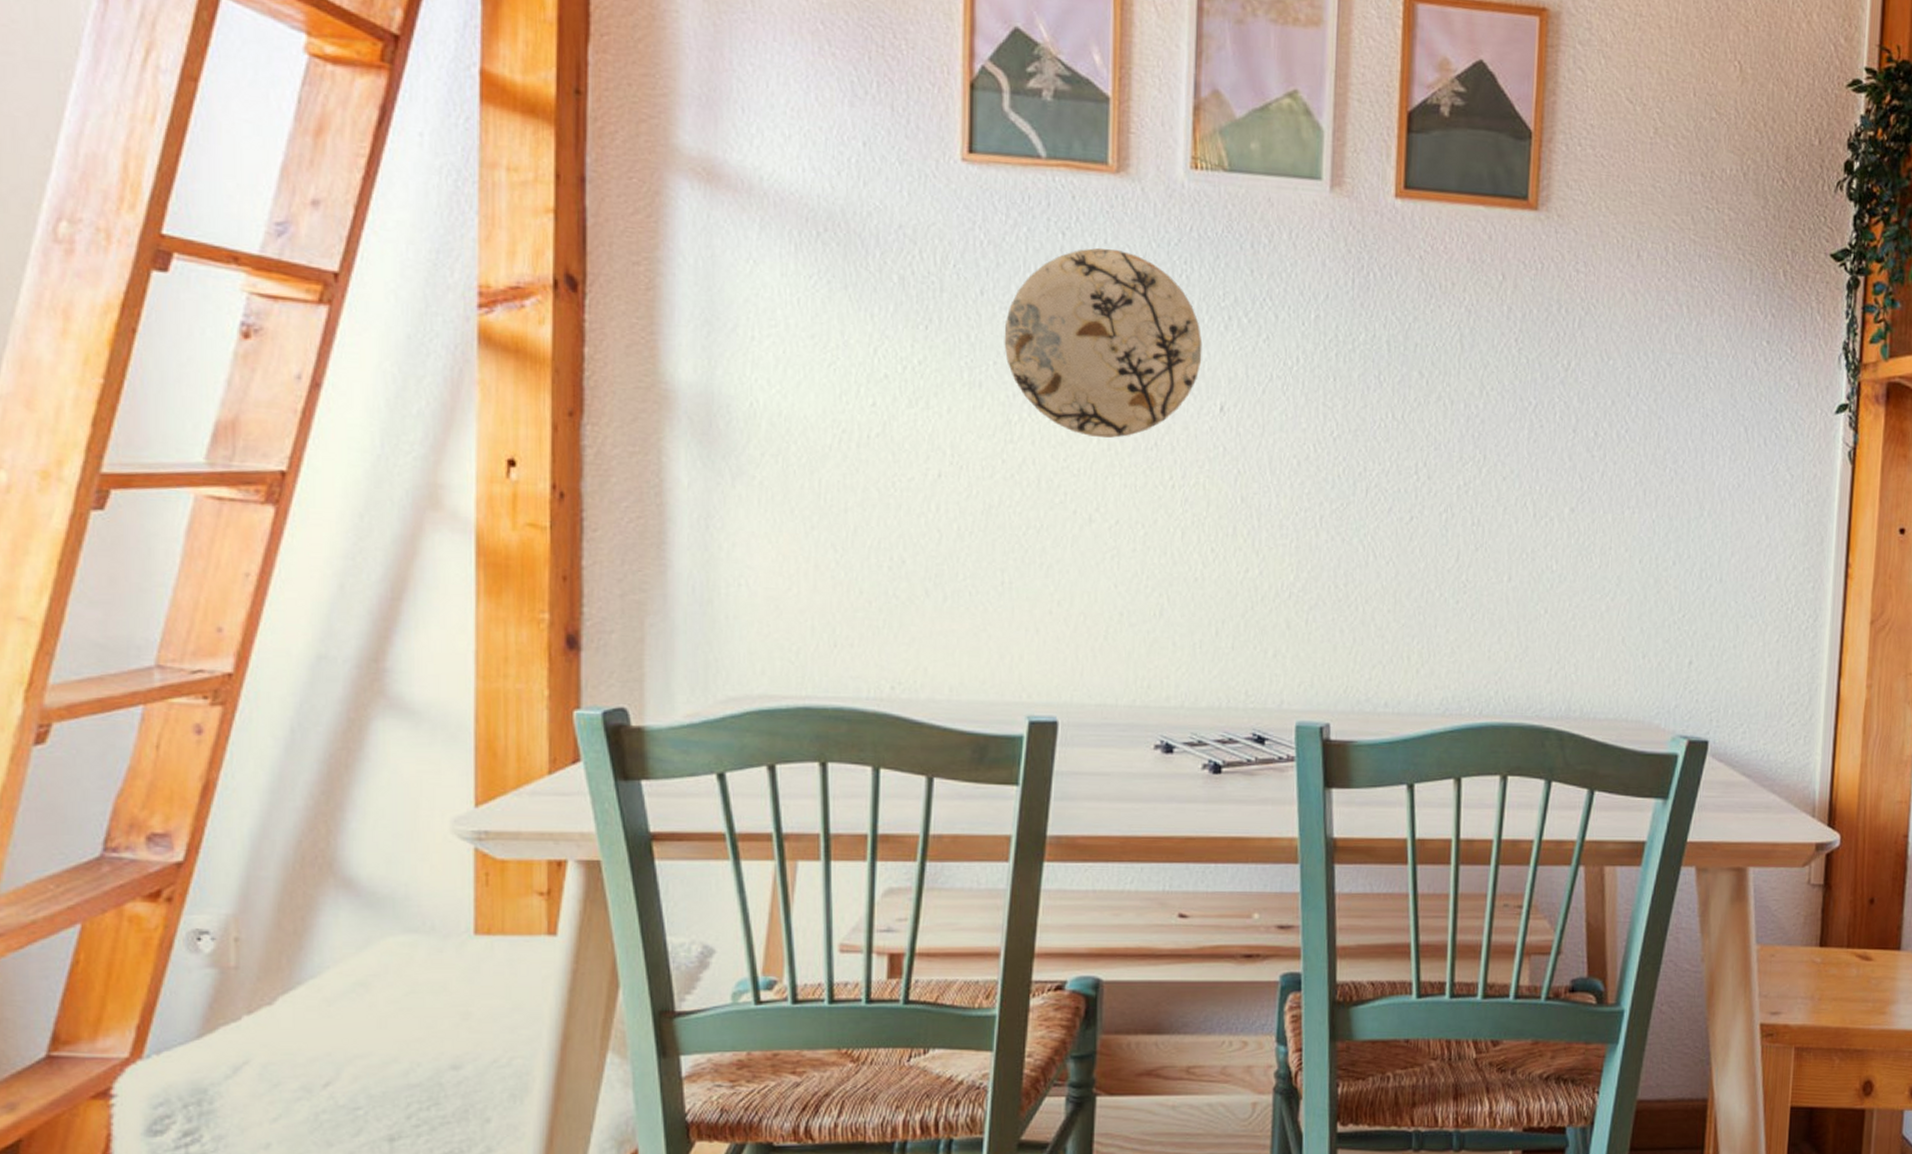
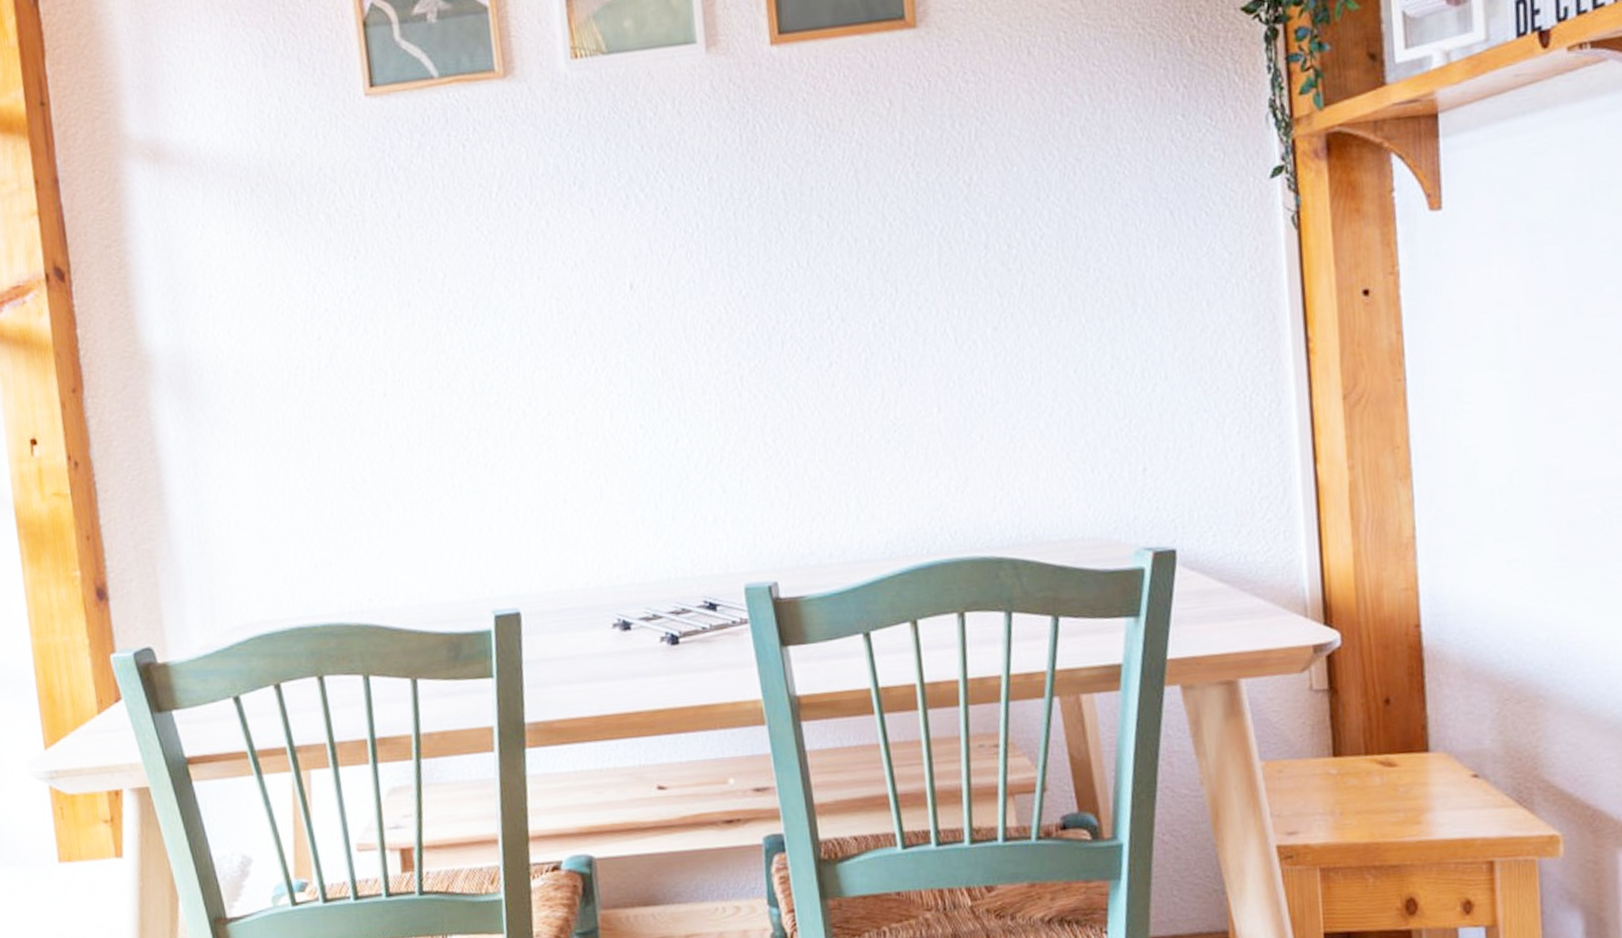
decorative plate: present [1004,247,1203,438] -> none [422,151,607,335]

